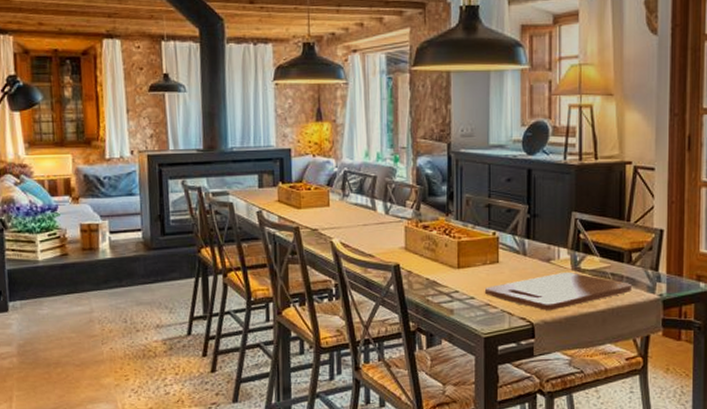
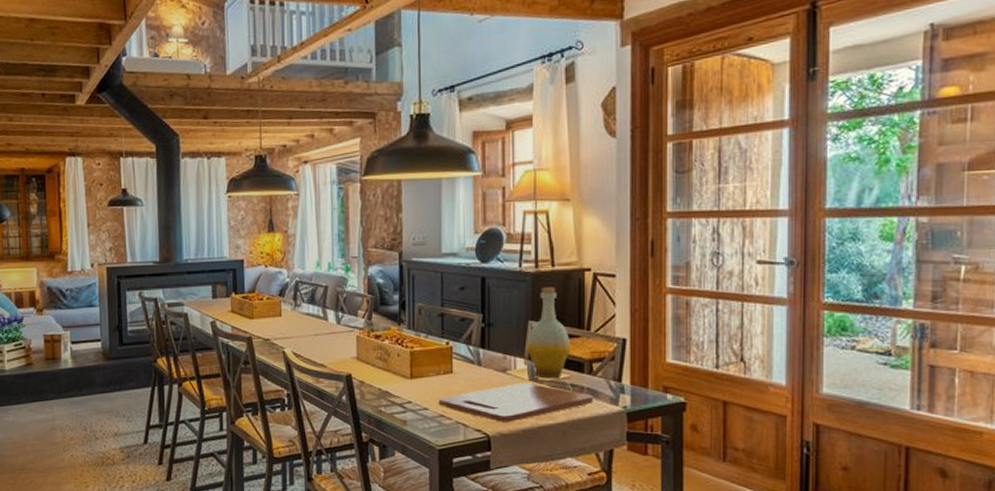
bottle: none [569,179,612,269] -> present [526,287,571,379]

